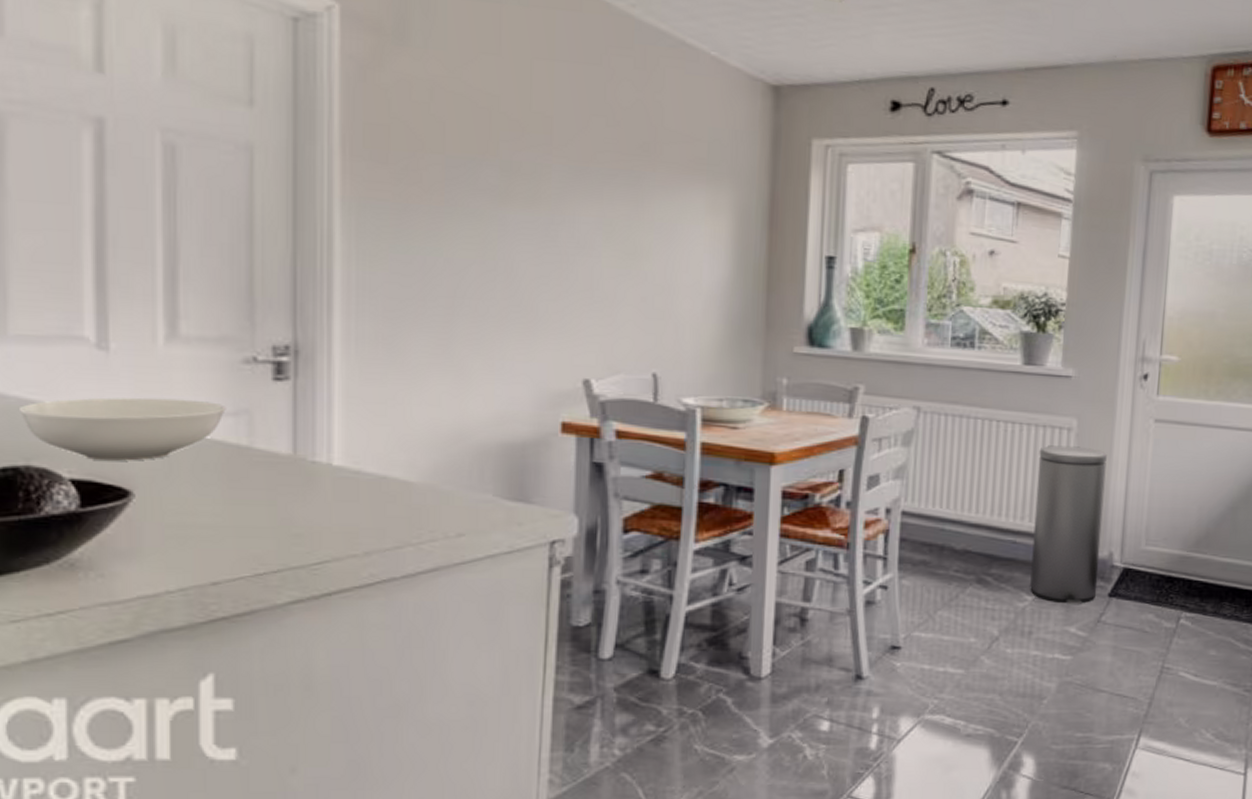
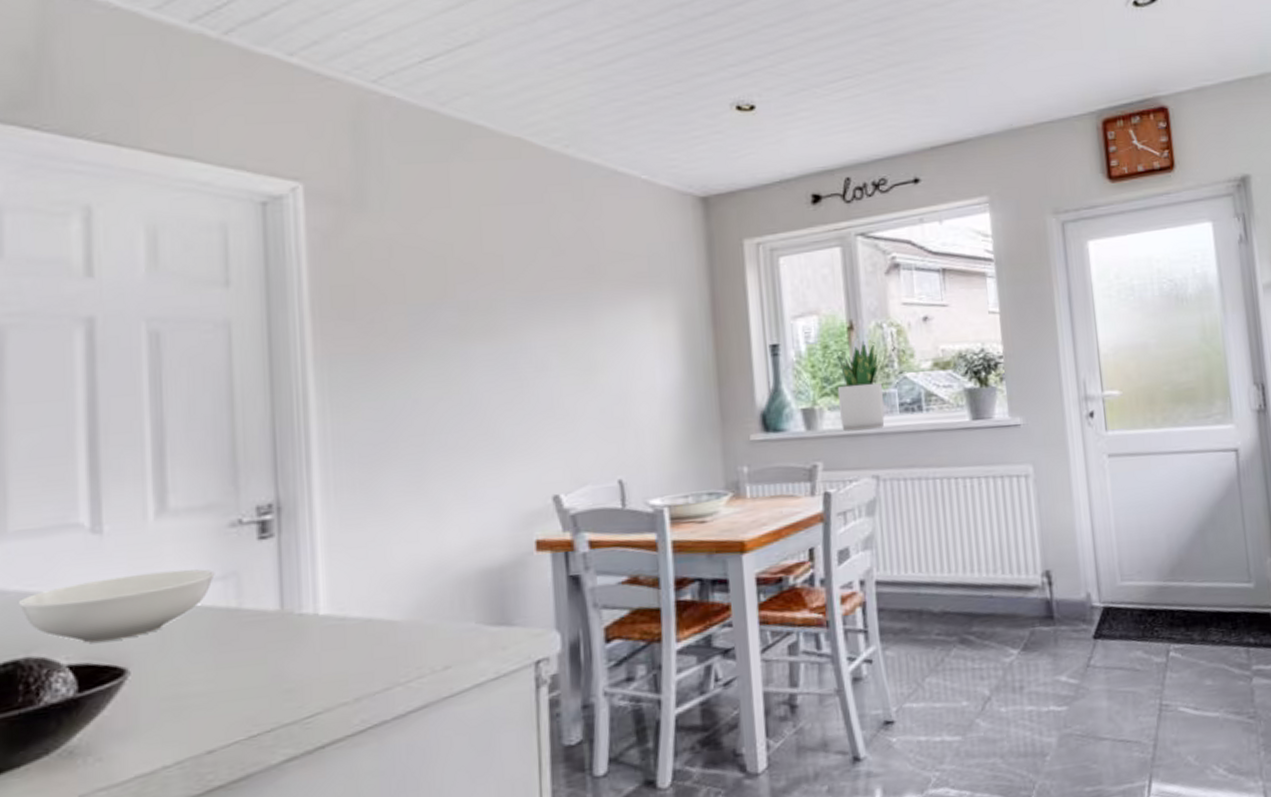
planter: none [888,266,939,360] -> present [837,340,885,432]
pedal bin: present [1030,445,1107,605] -> none [1000,491,1081,653]

